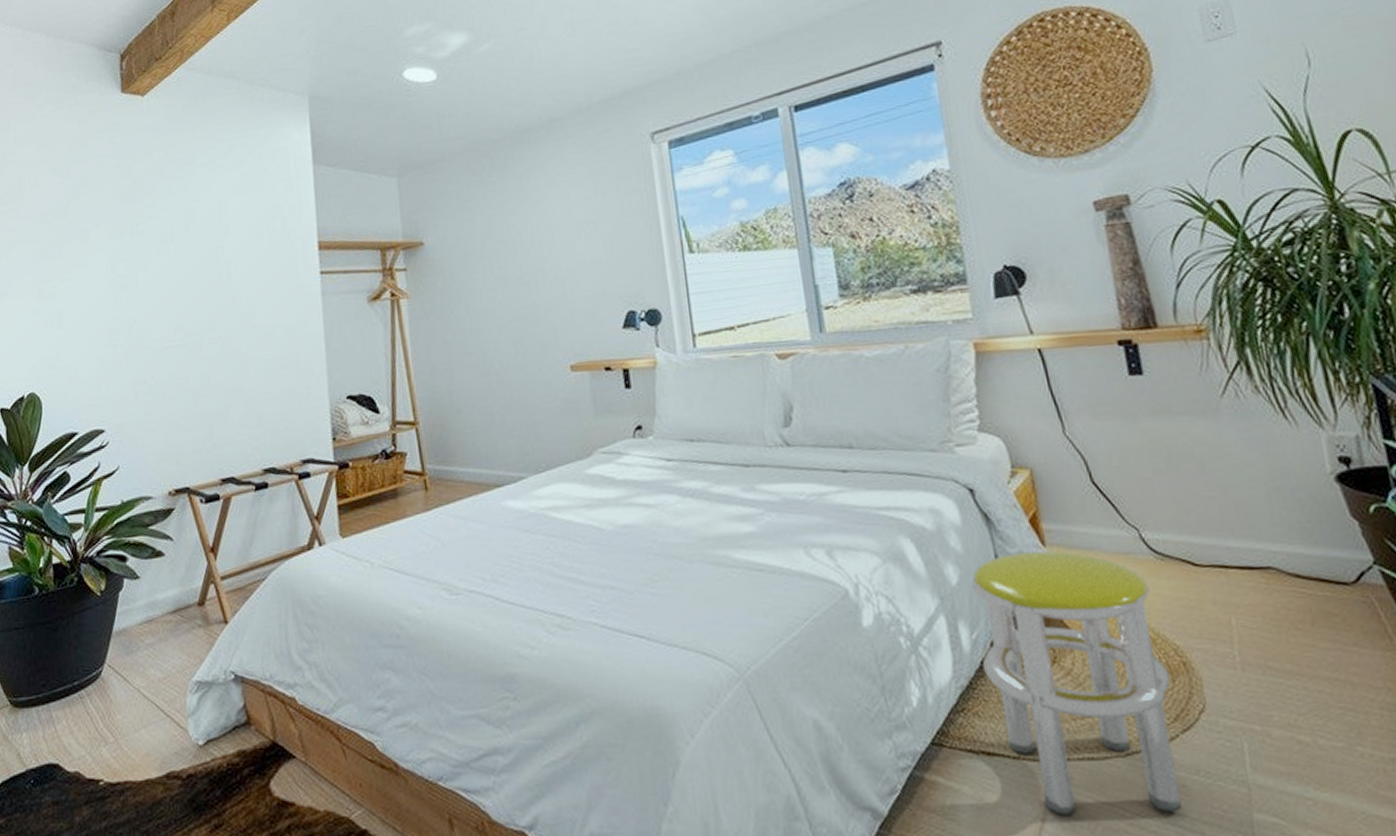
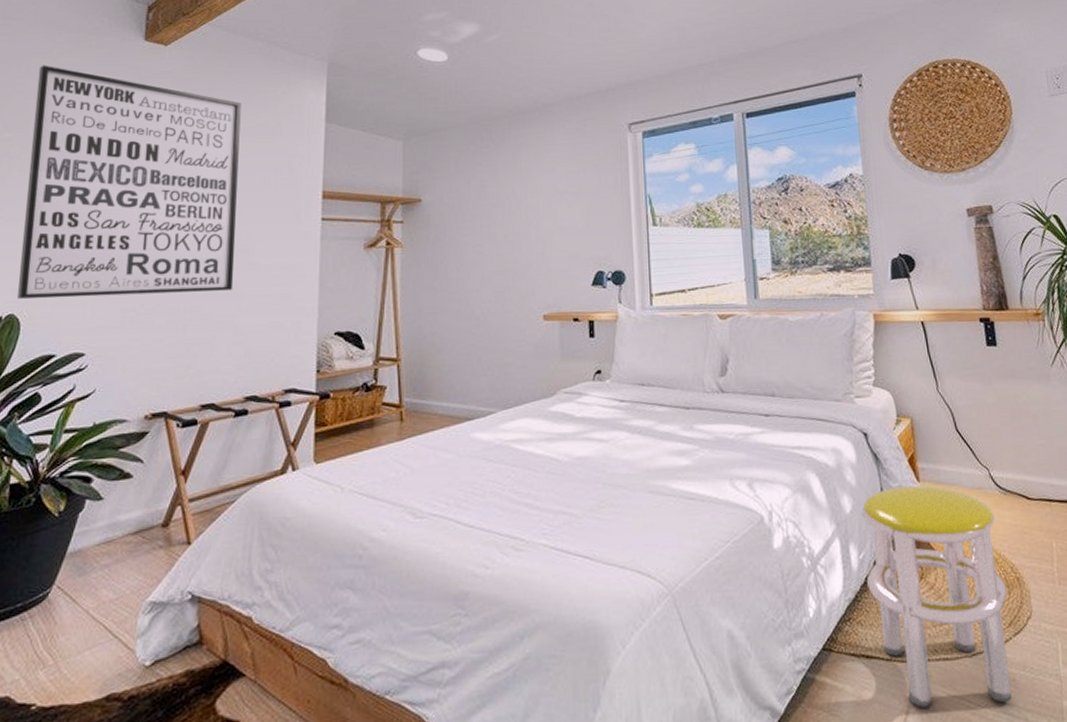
wall art: none [25,130,239,377] -> present [16,65,241,299]

